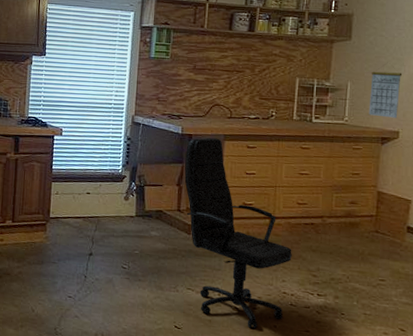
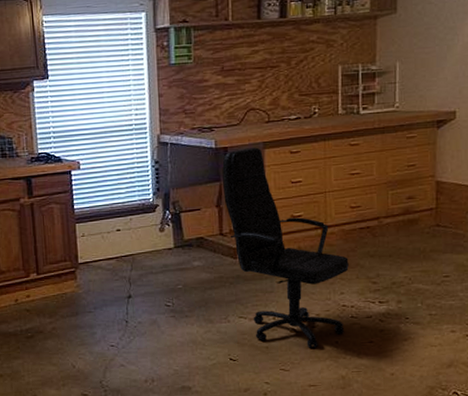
calendar: present [368,62,403,118] -> none [421,33,456,98]

